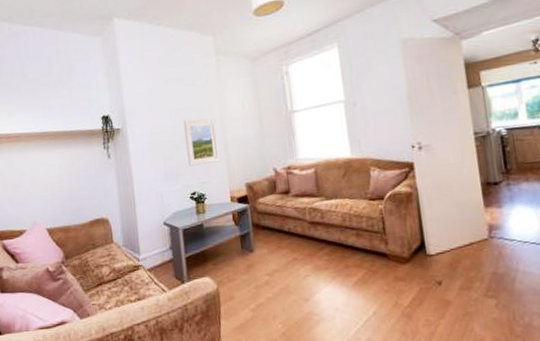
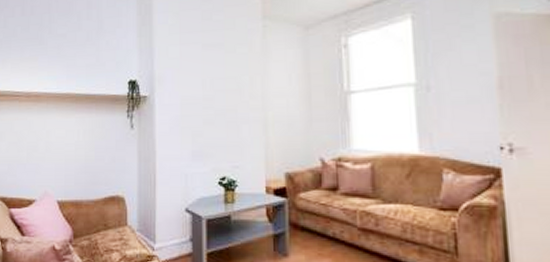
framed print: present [183,119,220,166] -> none [218,92,257,146]

